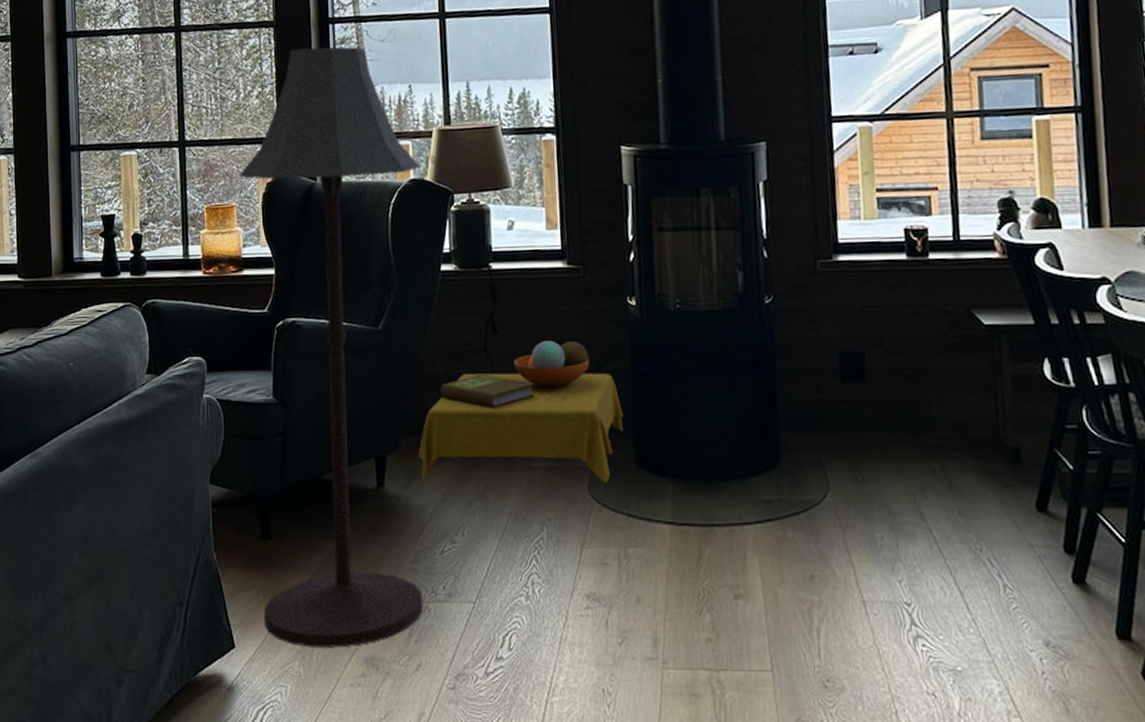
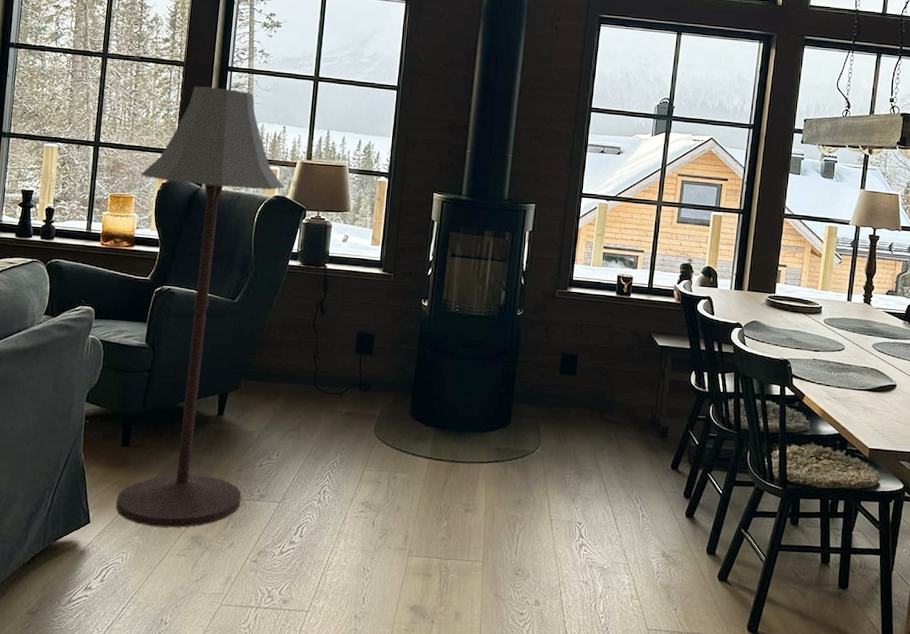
side table: present [418,341,624,483] -> none [252,323,407,427]

